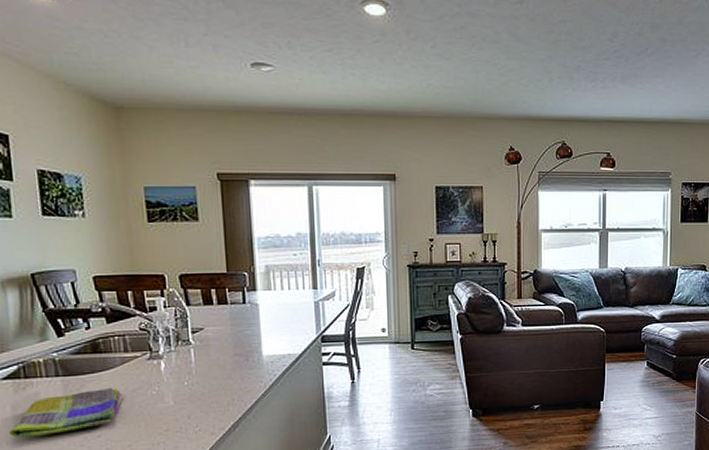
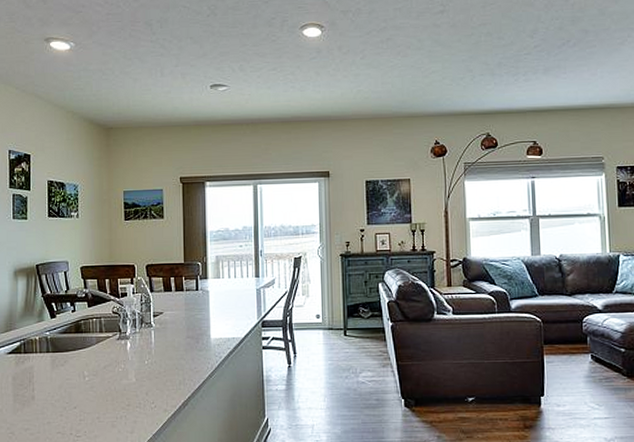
dish towel: present [8,387,123,438] -> none [8,363,96,406]

